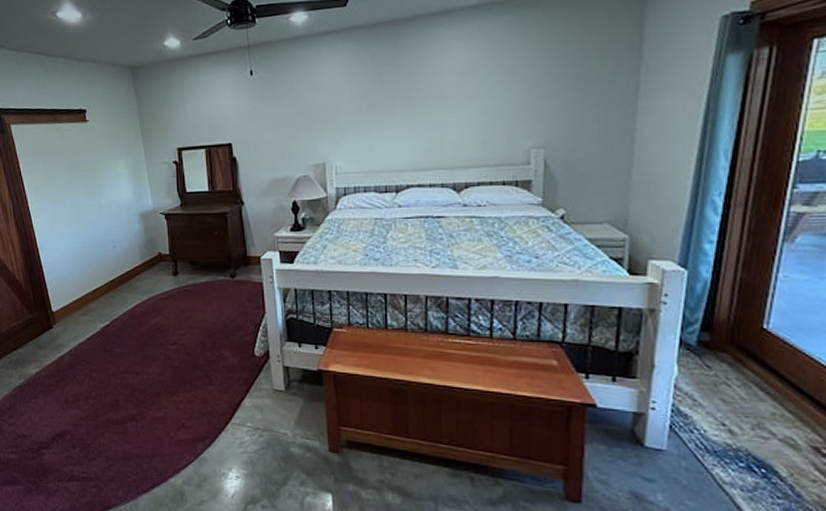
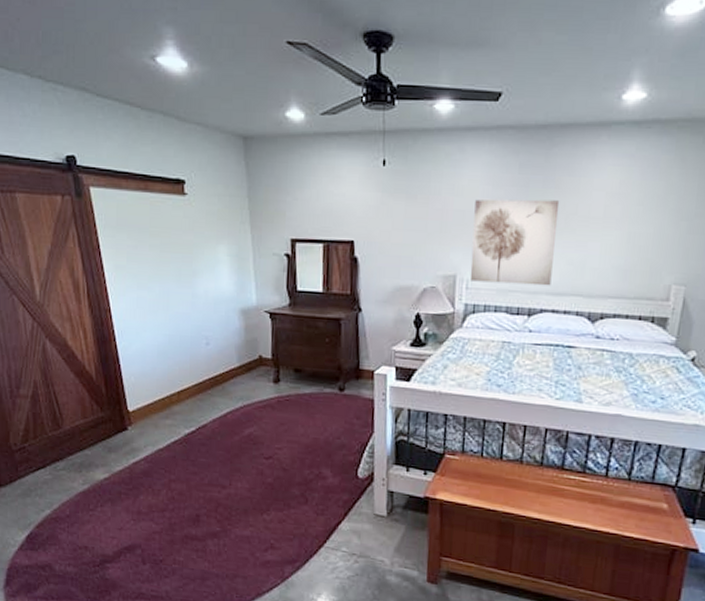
wall art: none [335,85,414,167] -> present [469,199,560,286]

